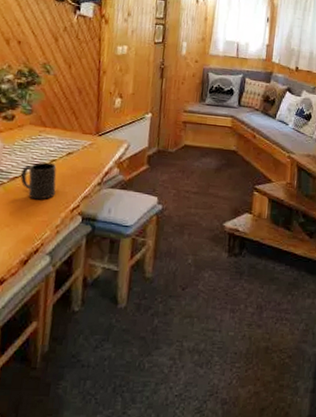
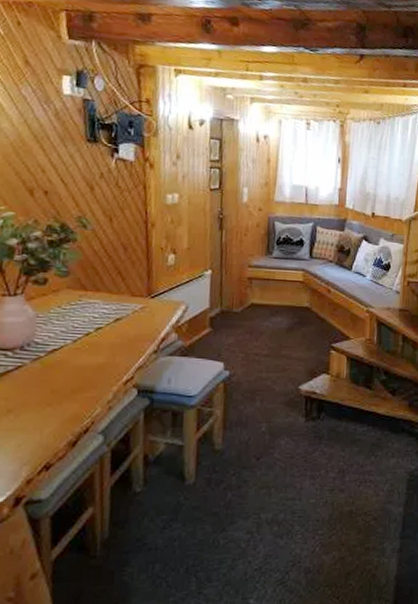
mug: present [20,162,57,200] -> none [60,330,105,374]

